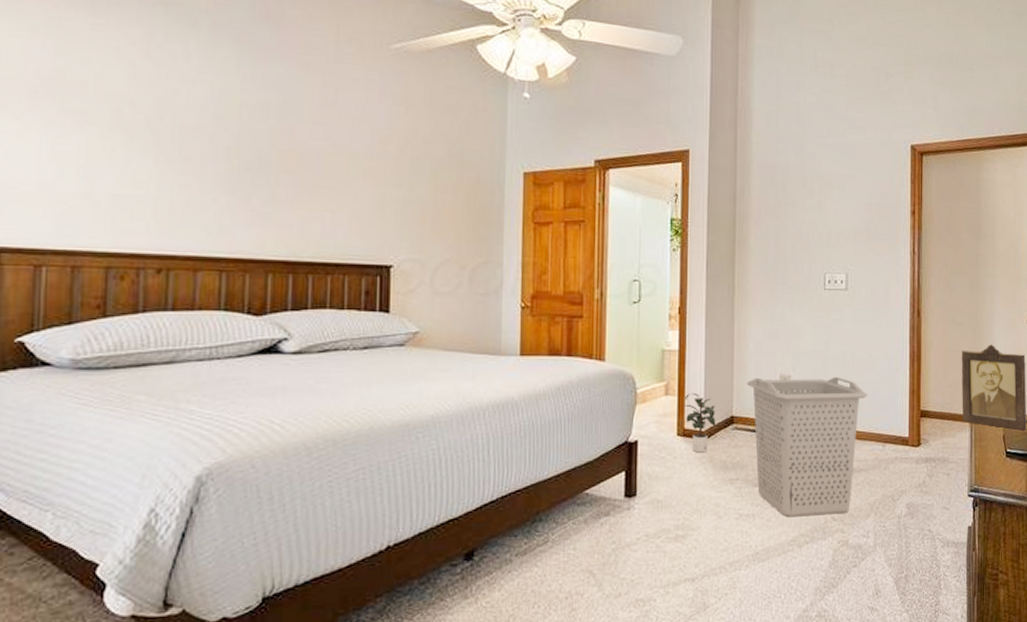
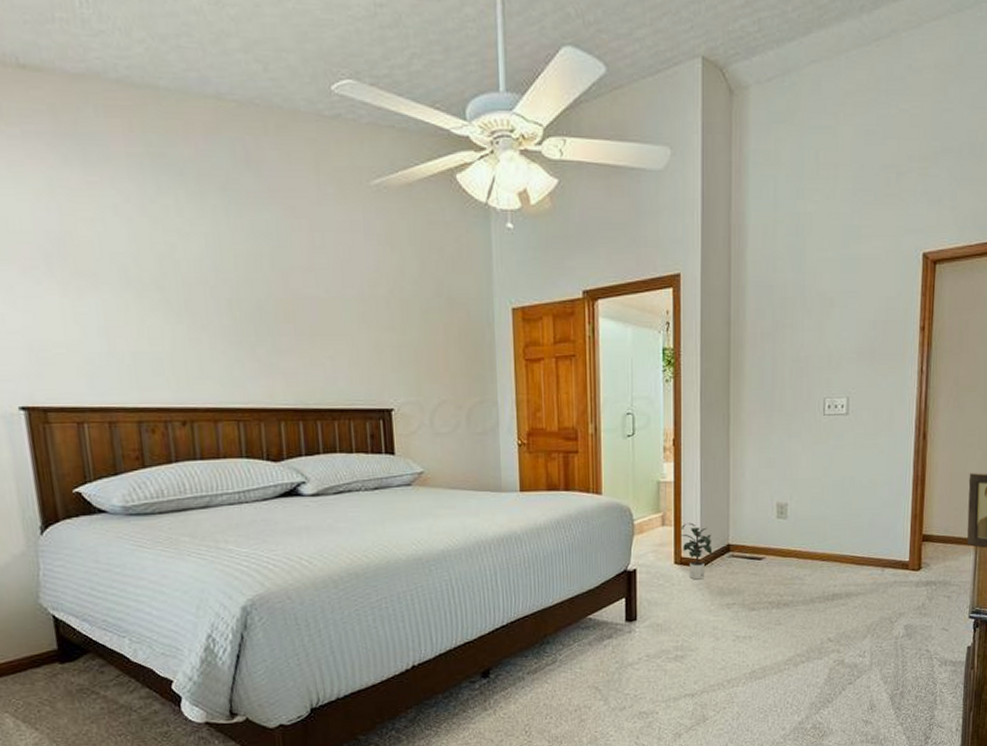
laundry basket: present [746,376,868,516] -> none [742,503,867,638]

